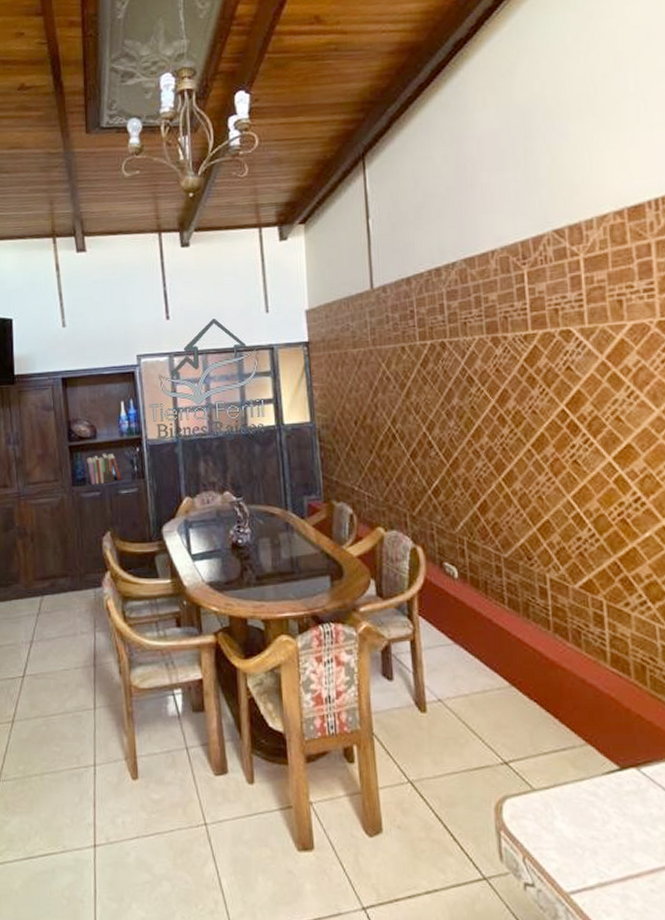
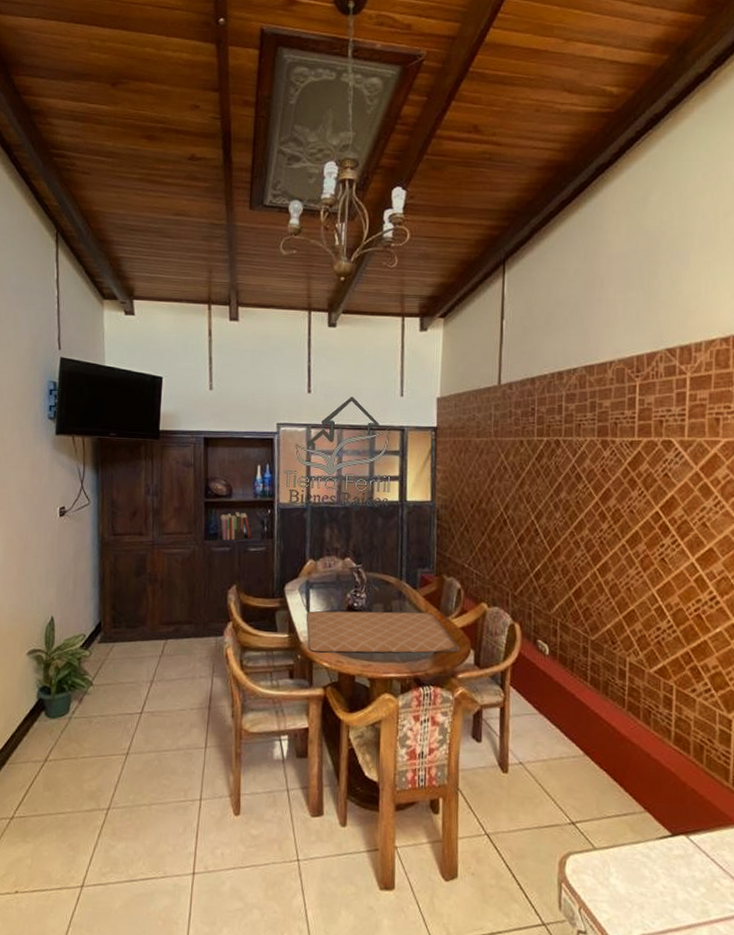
placemat: none [188,543,361,596] -> present [306,610,462,654]

